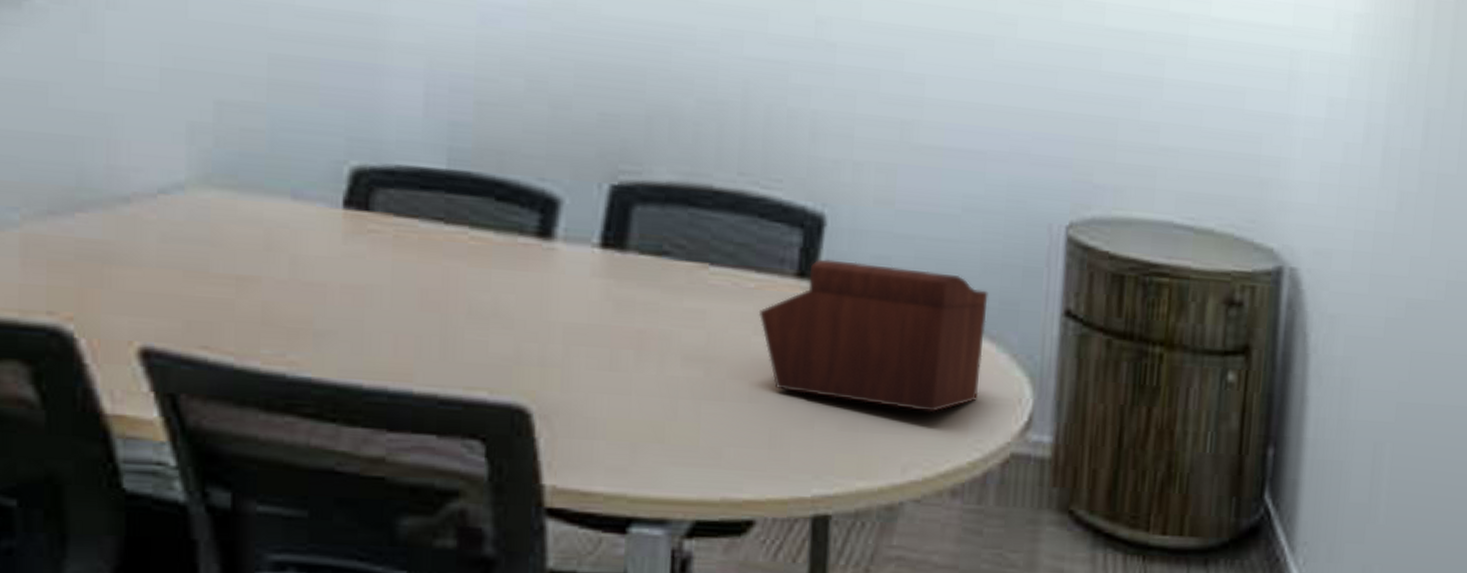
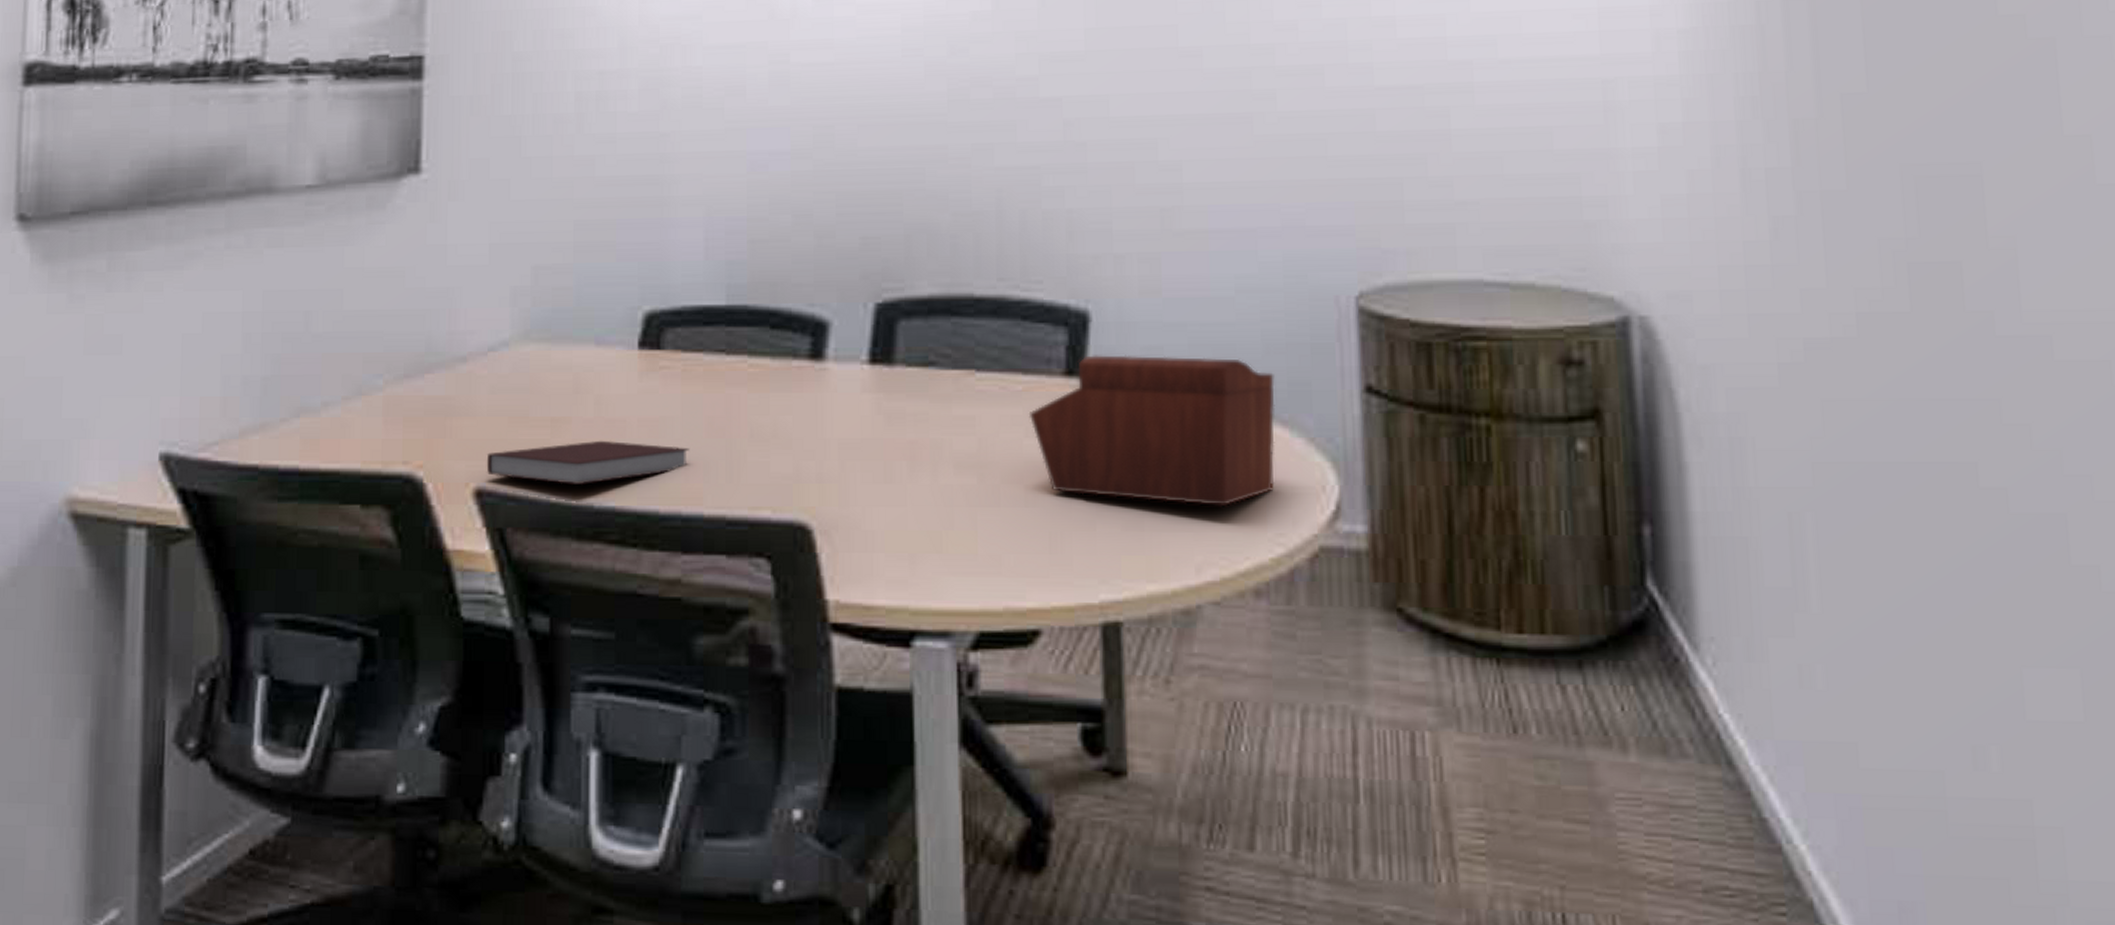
notebook: none [155,304,399,352] -> present [486,440,689,484]

